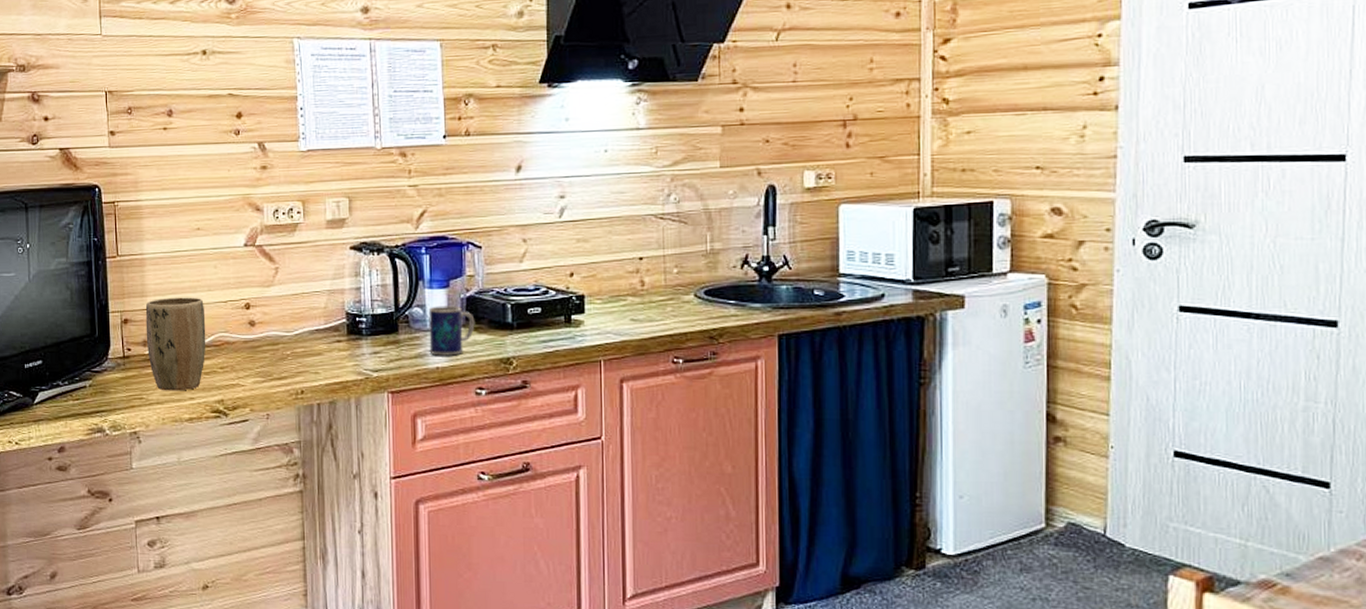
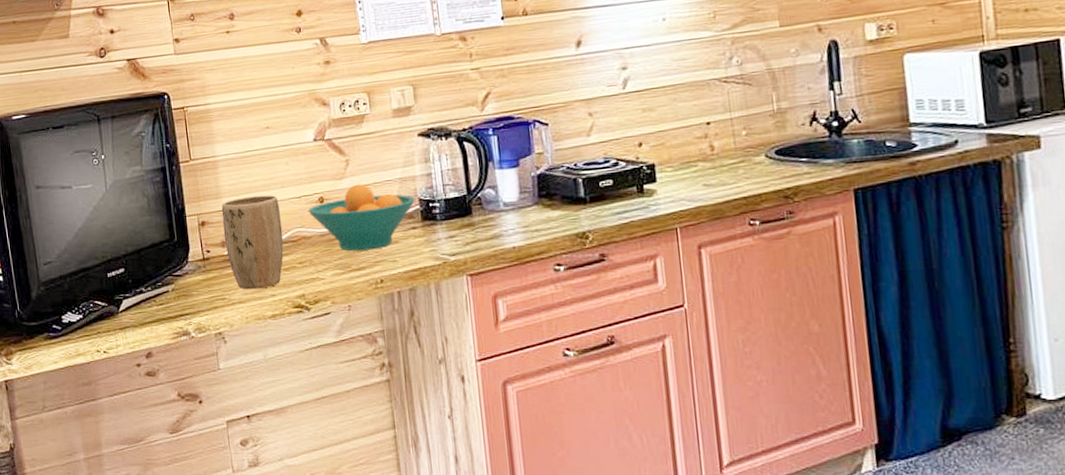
fruit bowl: none [233,293,342,360] -> present [308,184,415,252]
mug: present [428,305,475,356] -> none [500,184,548,235]

